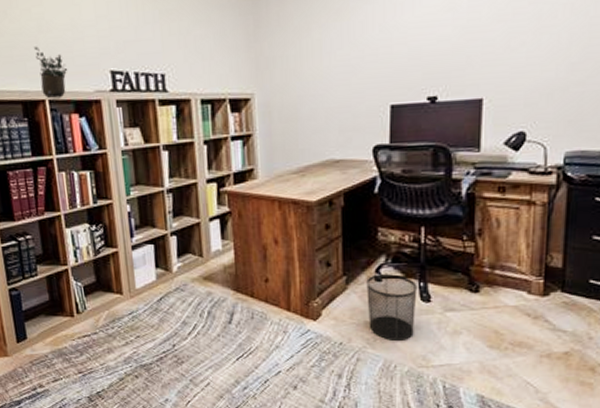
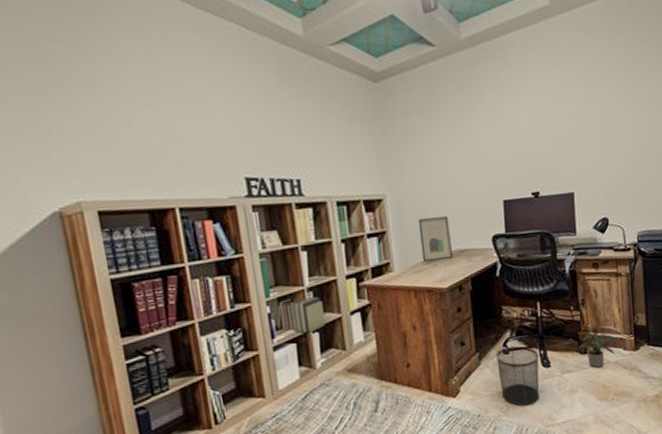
potted plant: present [33,46,68,99] -> none [161,155,200,207]
books: none [135,198,184,235] -> present [276,296,326,334]
picture frame: none [288,121,324,172] -> present [418,216,453,263]
potted plant: none [468,269,520,310] -> present [578,333,617,368]

